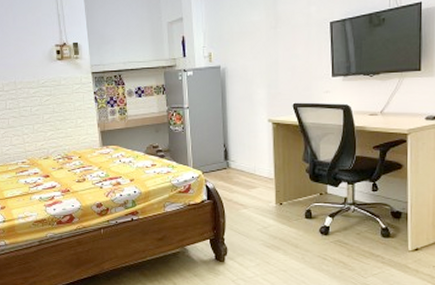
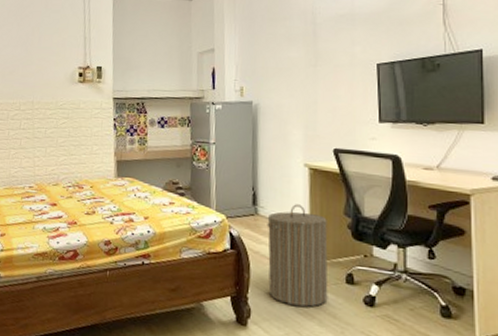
laundry hamper: none [238,156,291,241] -> present [267,204,328,307]

